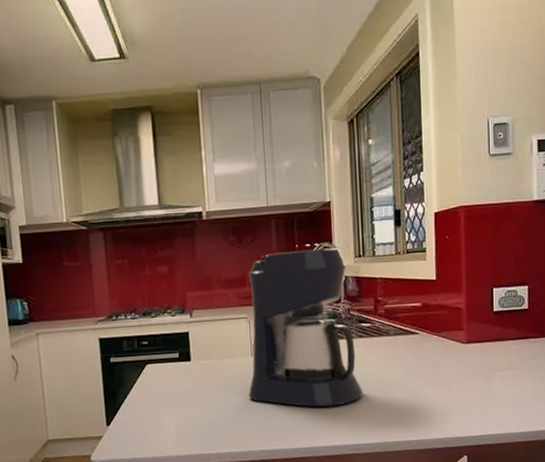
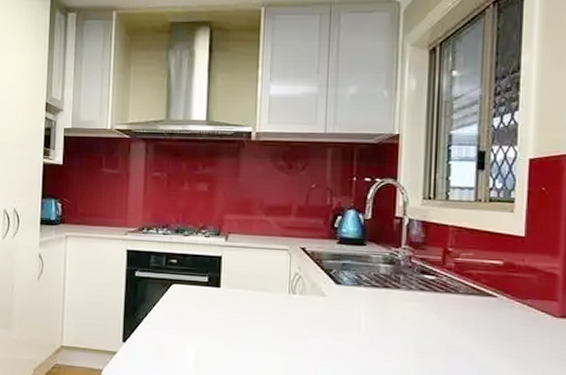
coffee maker: present [248,247,363,407] -> none [281,184,419,365]

